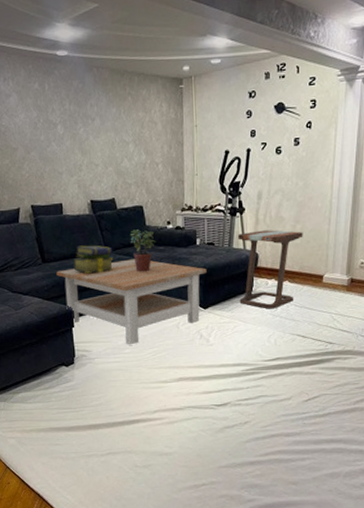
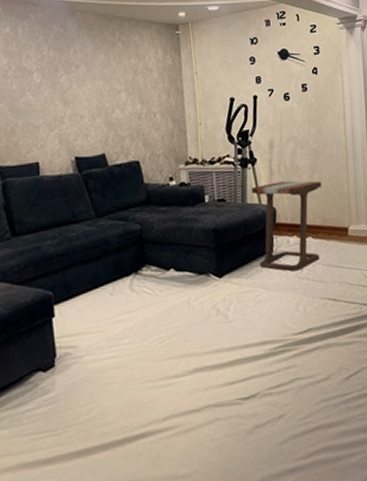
coffee table: present [56,259,207,345] -> none [31,224,219,333]
stack of books: present [73,245,114,274] -> none [53,210,105,247]
potted plant: present [130,229,156,272] -> none [124,188,158,240]

